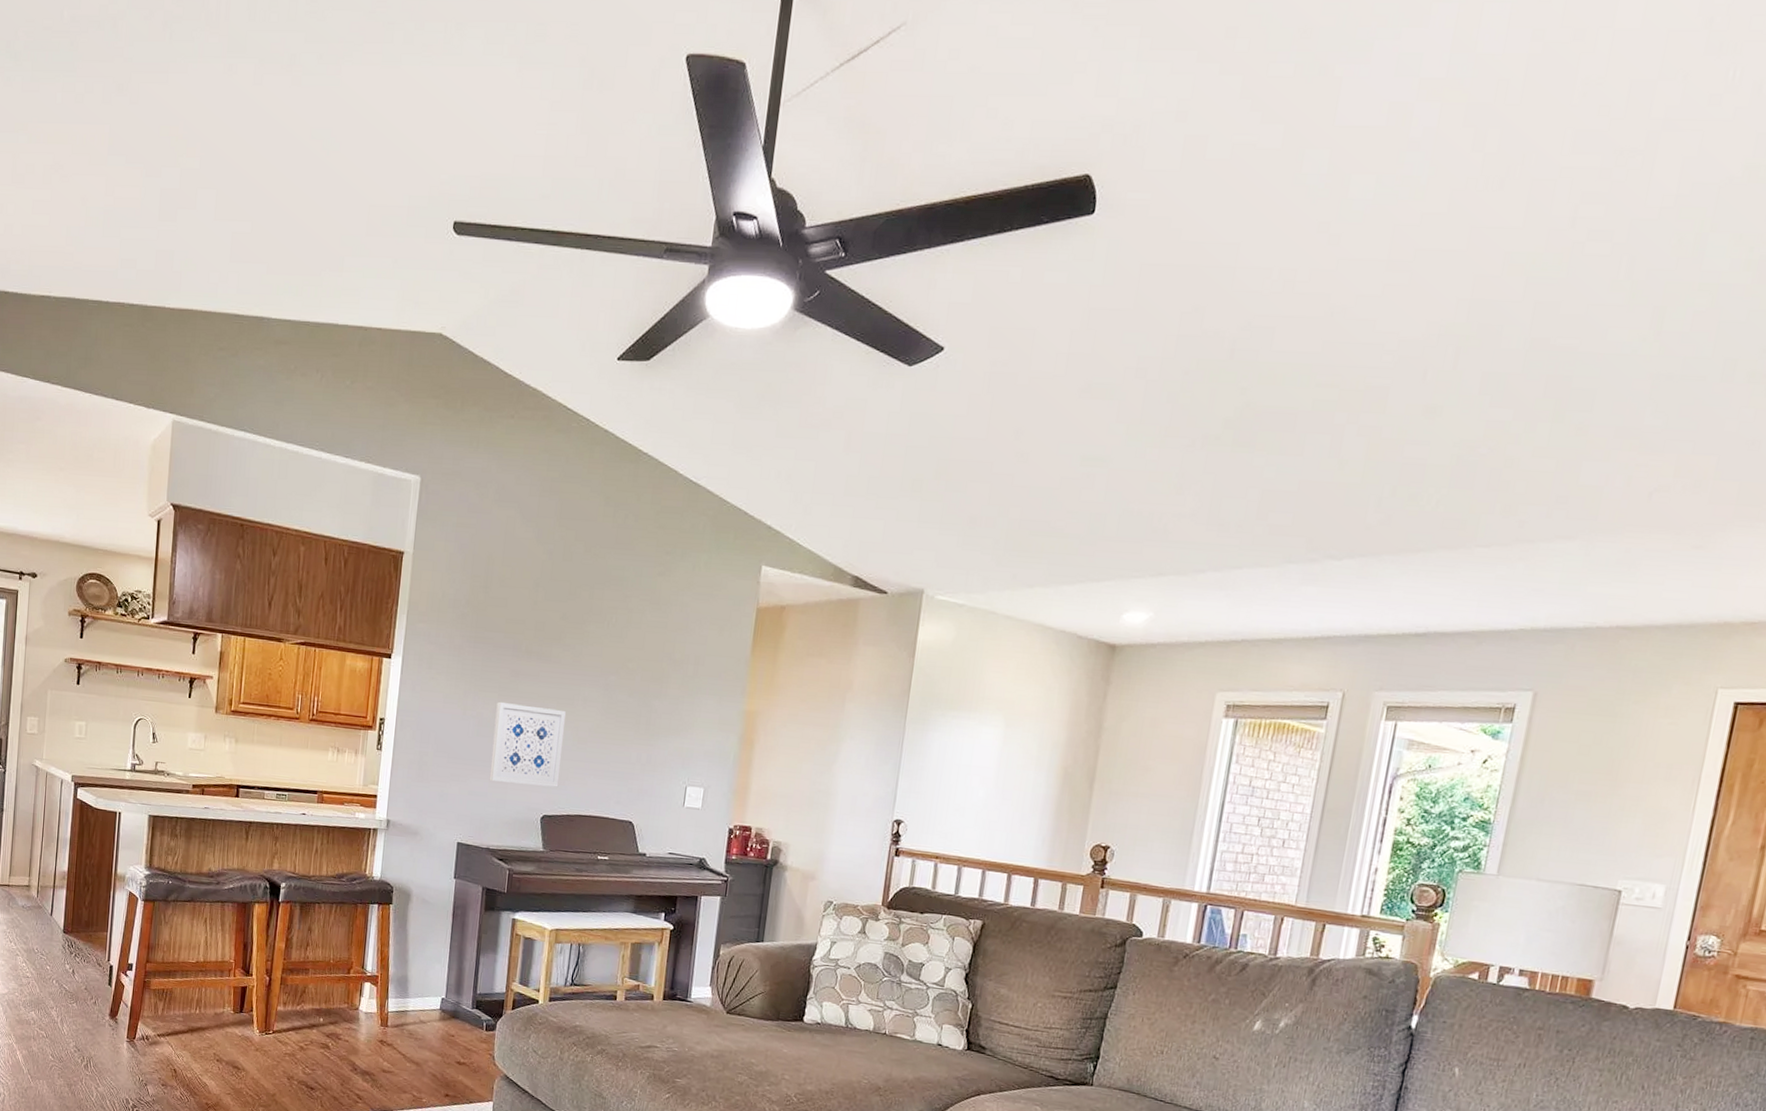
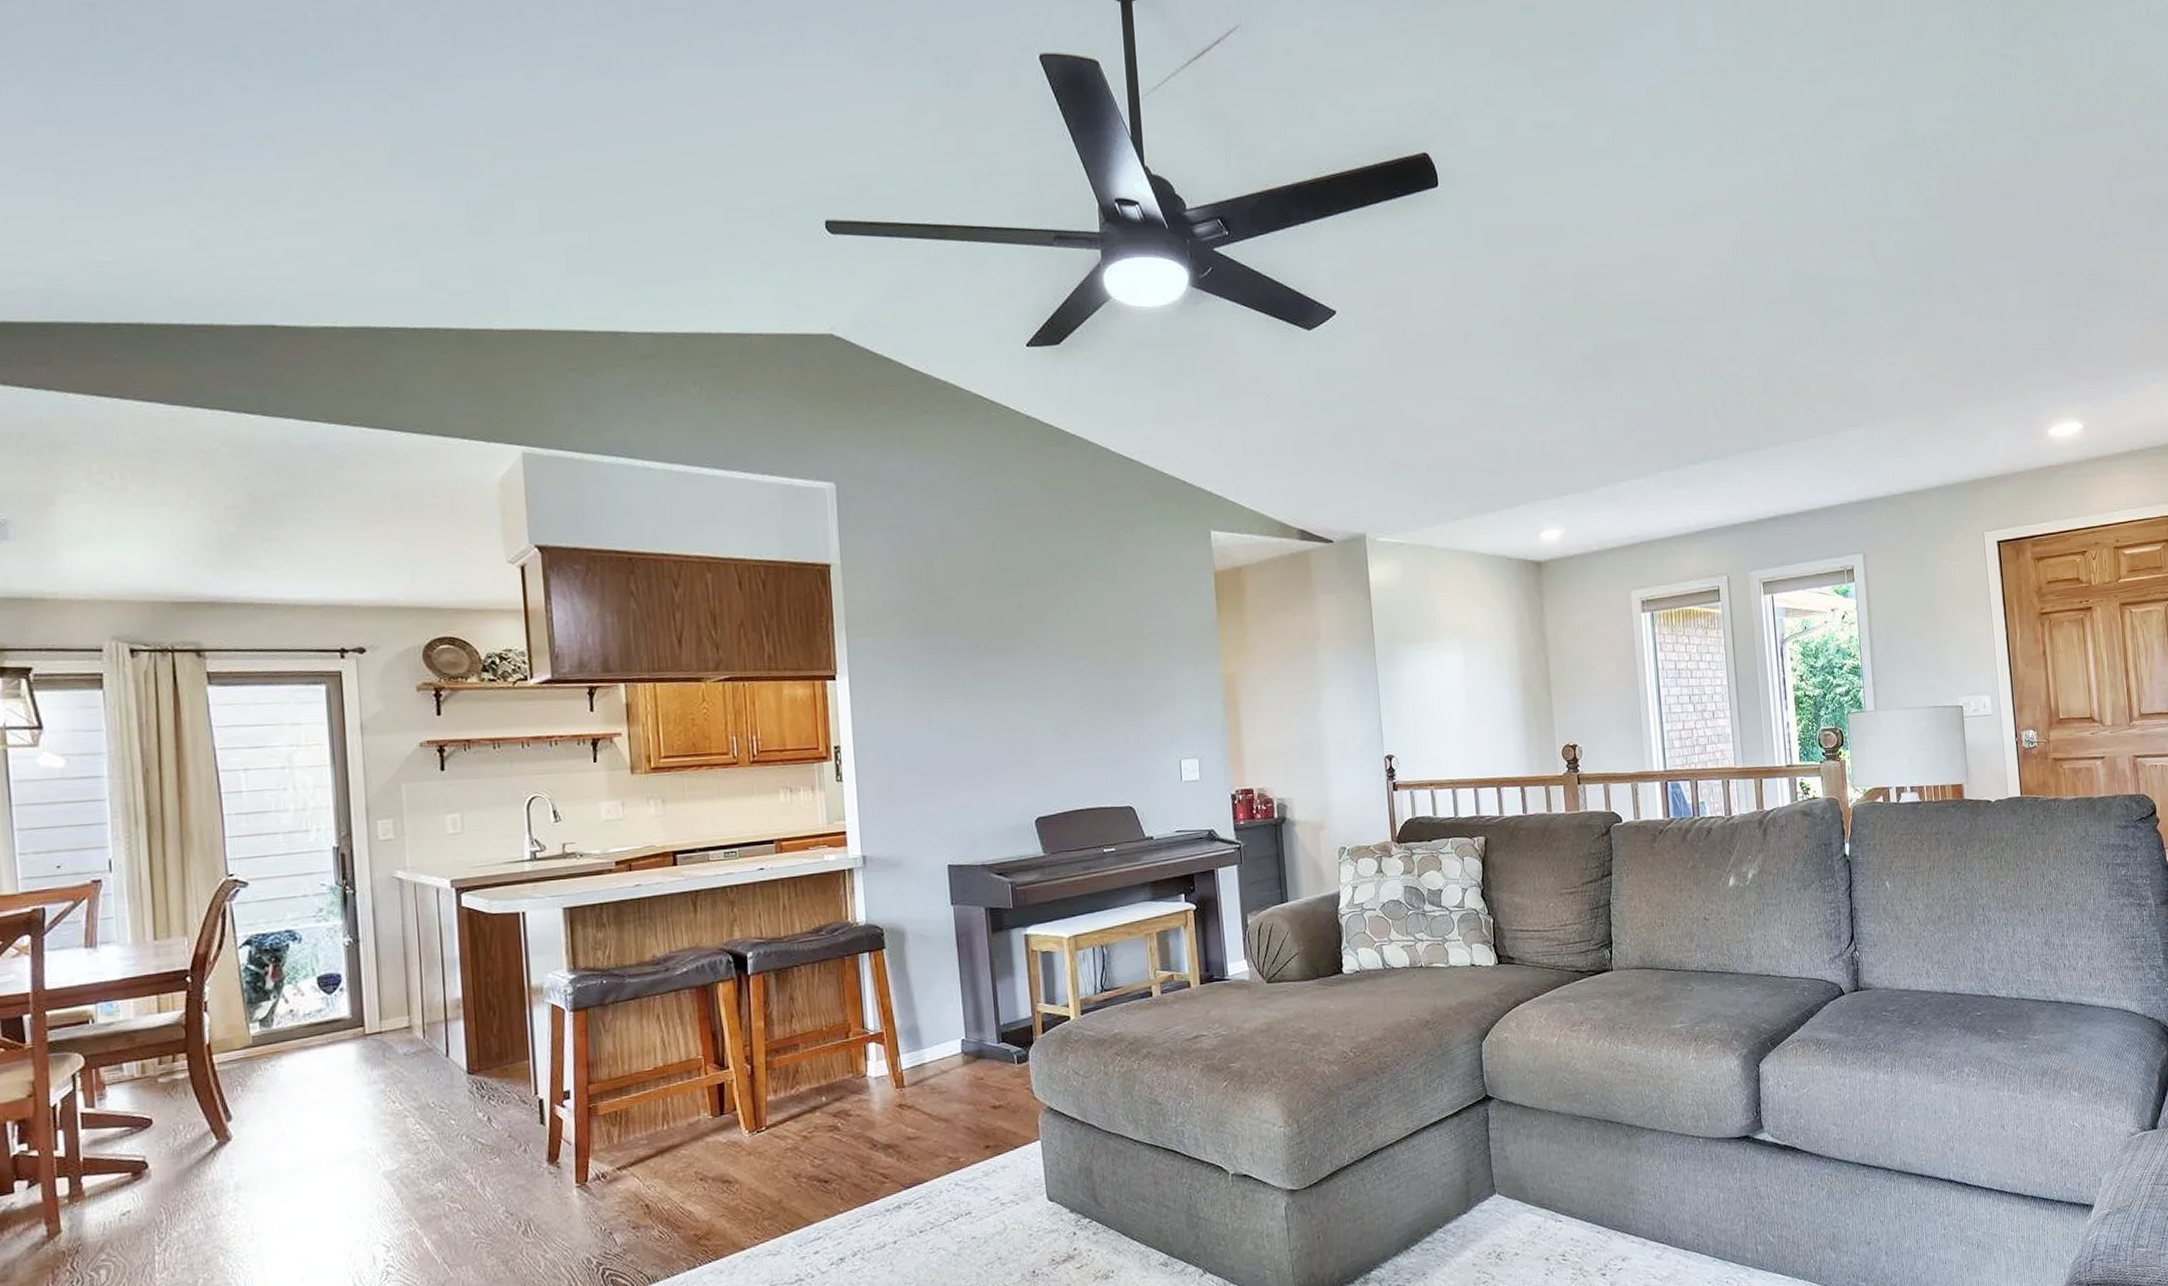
wall art: present [489,701,566,788] -> none [964,704,1048,792]

